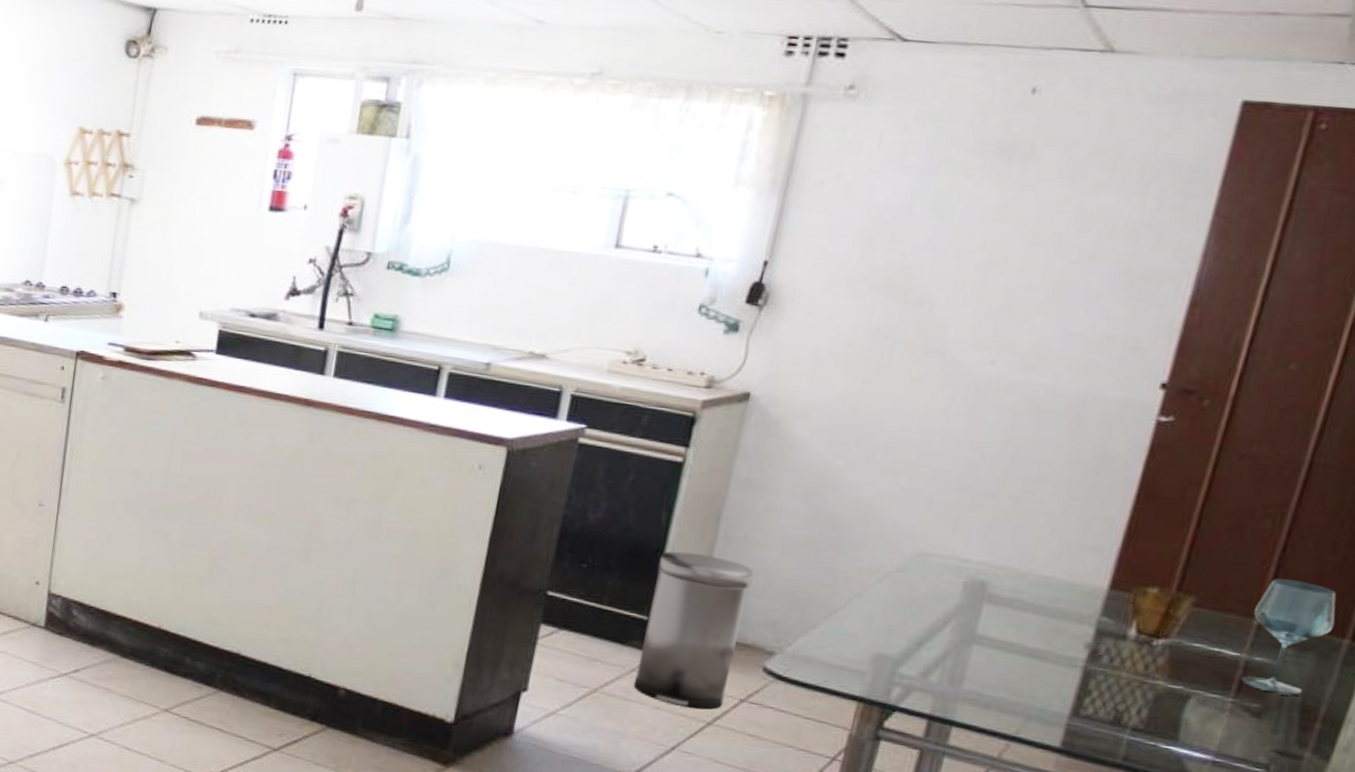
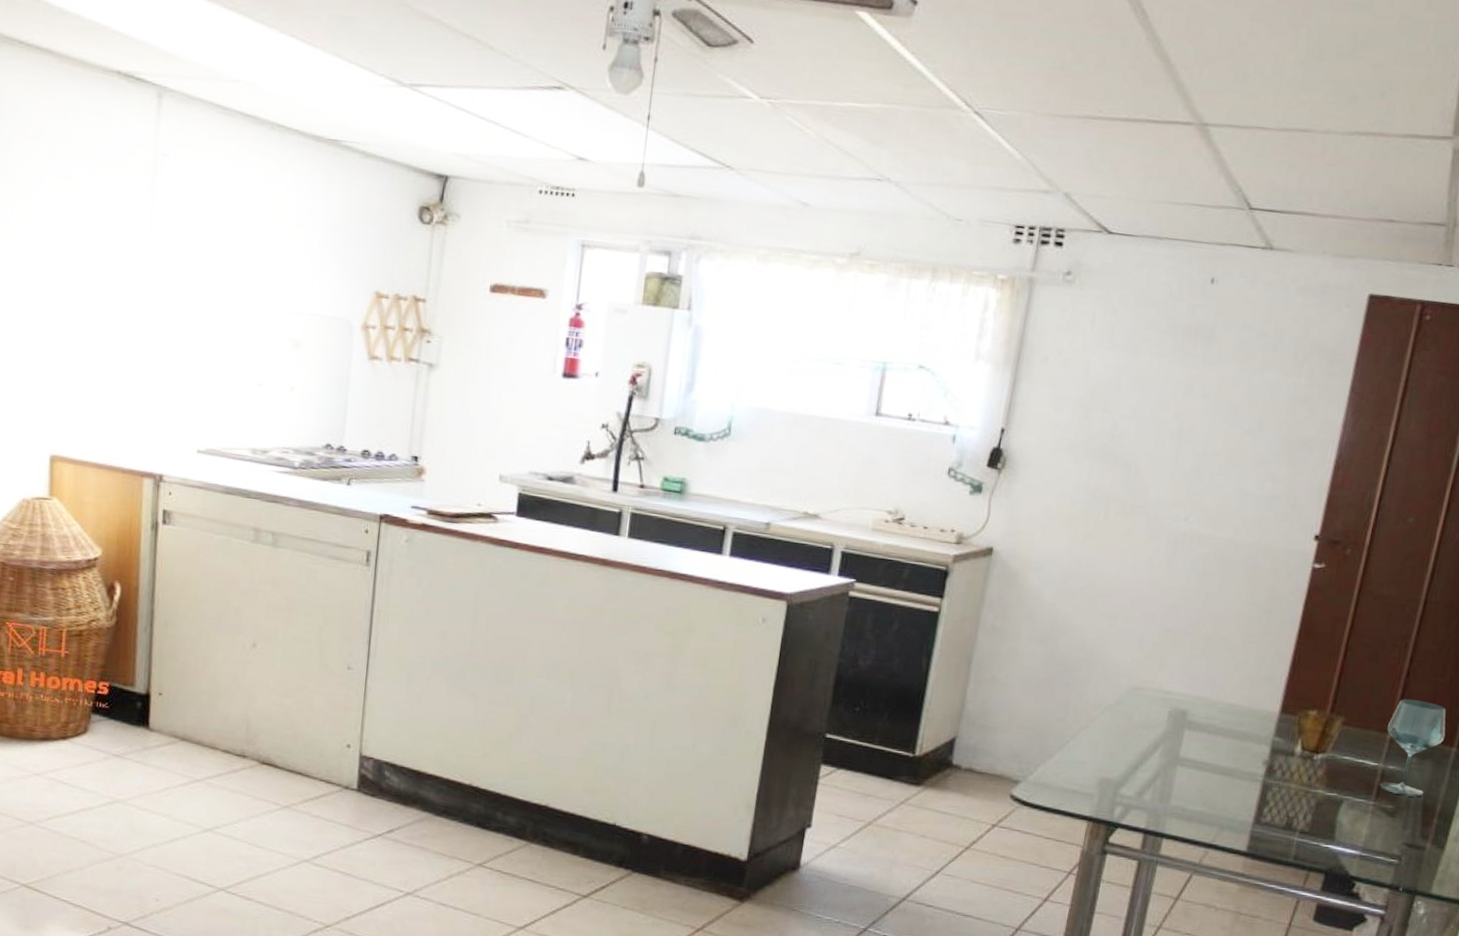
pedal bin: present [634,551,754,710] -> none [903,693,1000,835]

